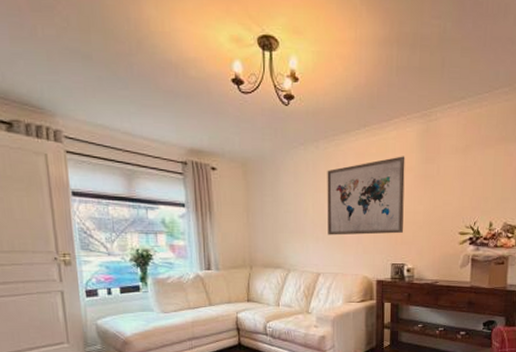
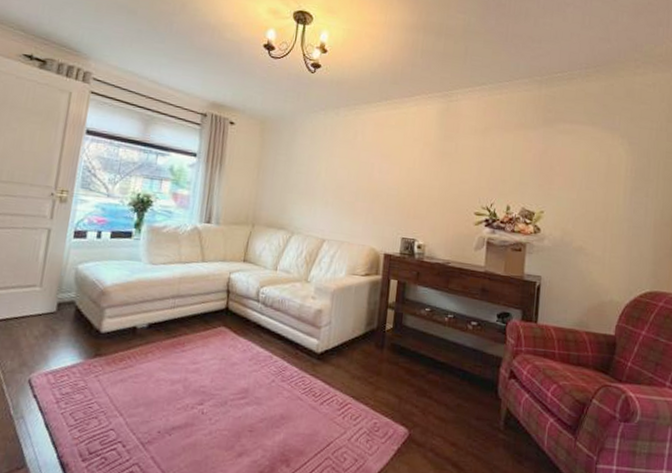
wall art: present [327,156,405,236] -> none [338,130,424,208]

